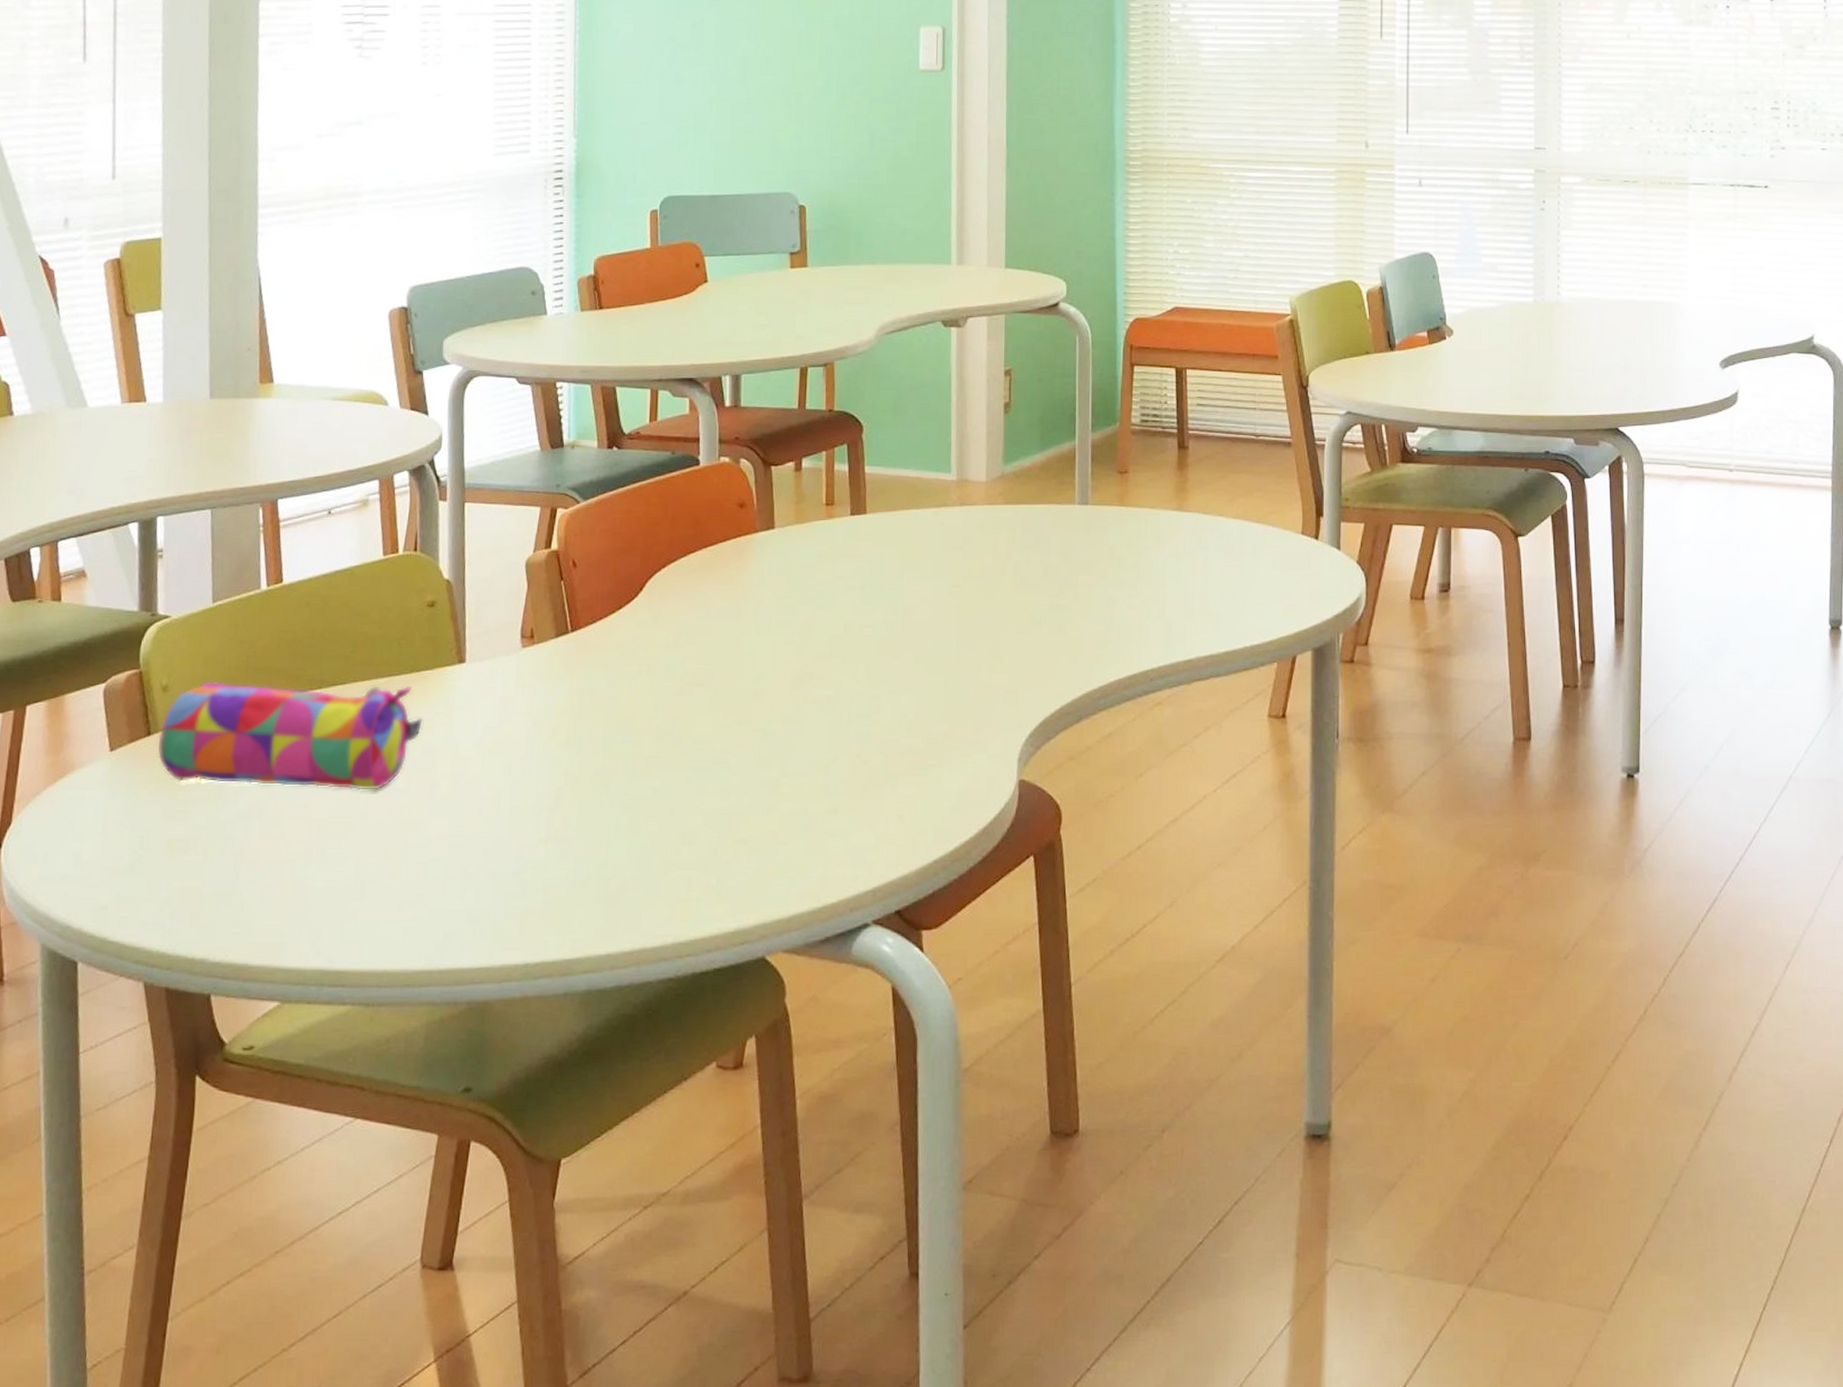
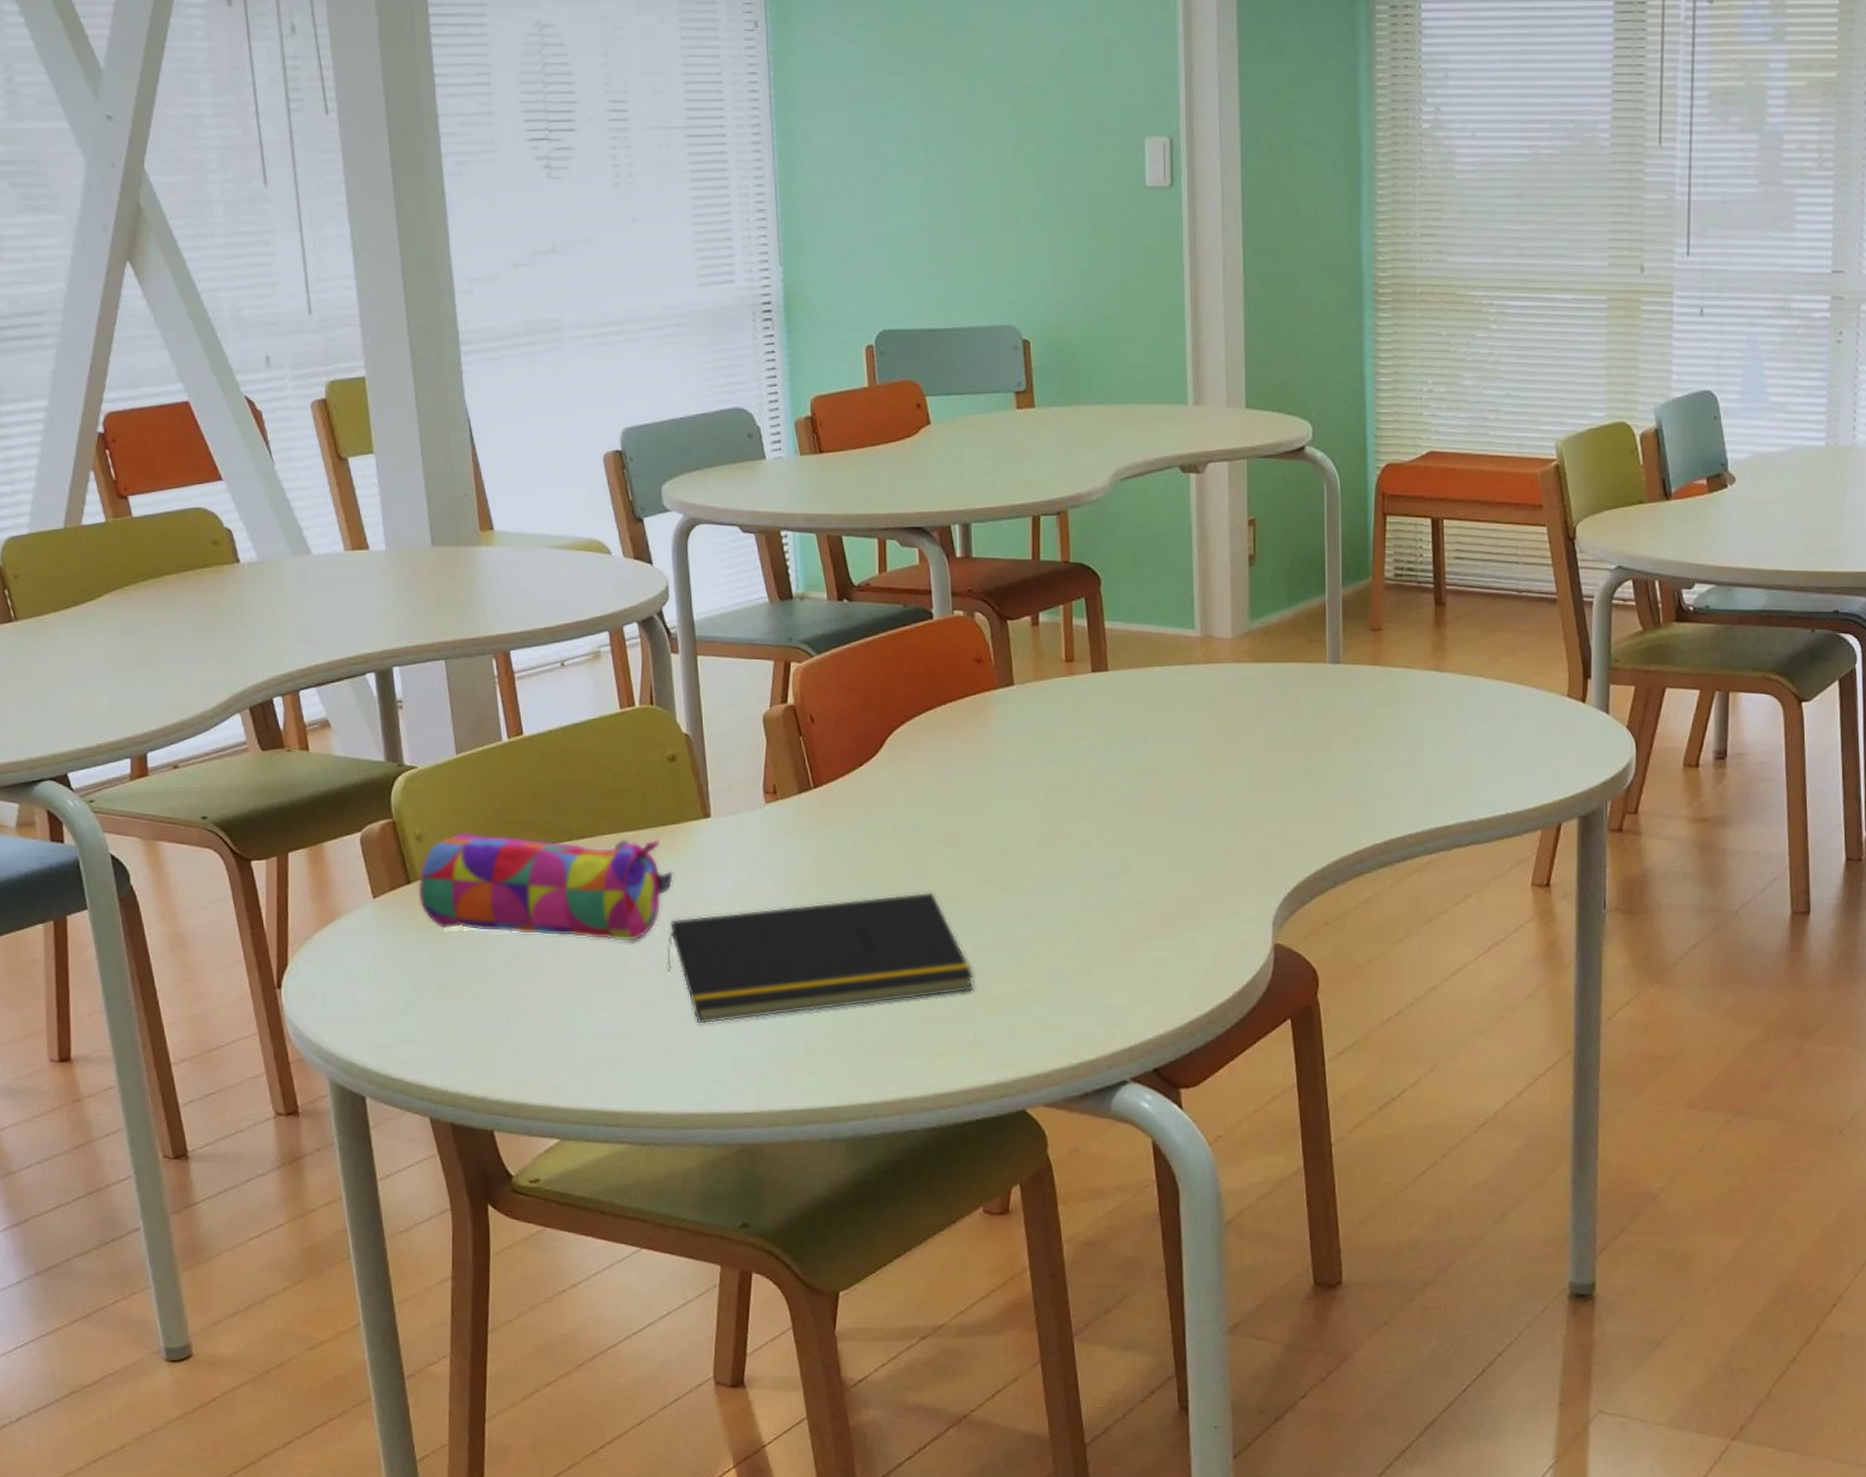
notepad: none [407,734,720,875] -> present [666,892,974,1024]

